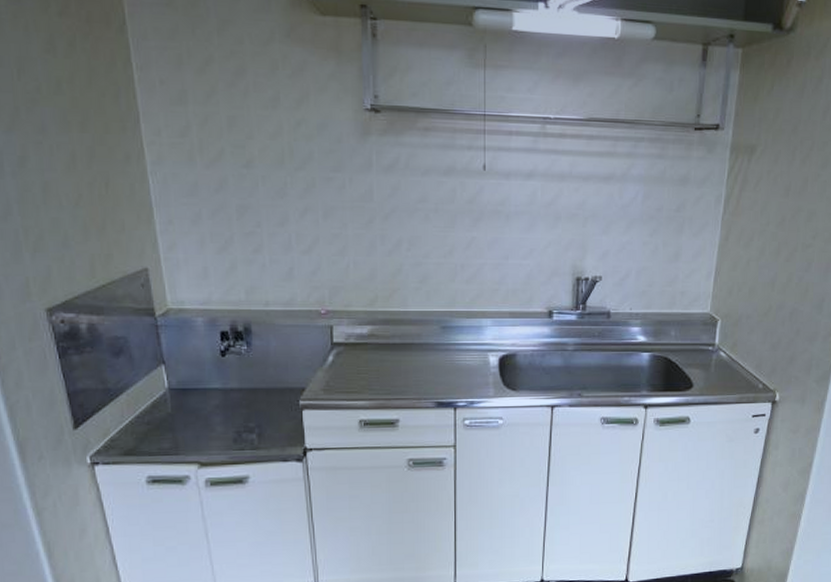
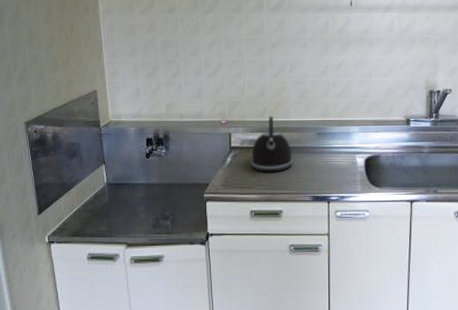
kettle: none [358,305,412,375] -> present [250,116,294,173]

